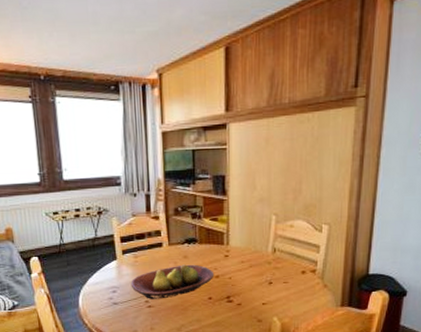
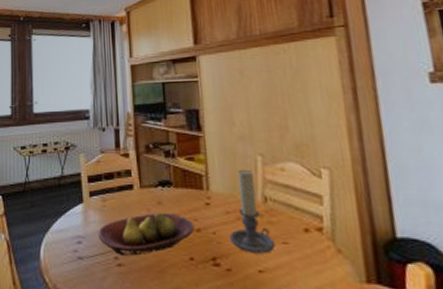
candle holder: none [242,227,278,291] -> present [229,169,276,254]

